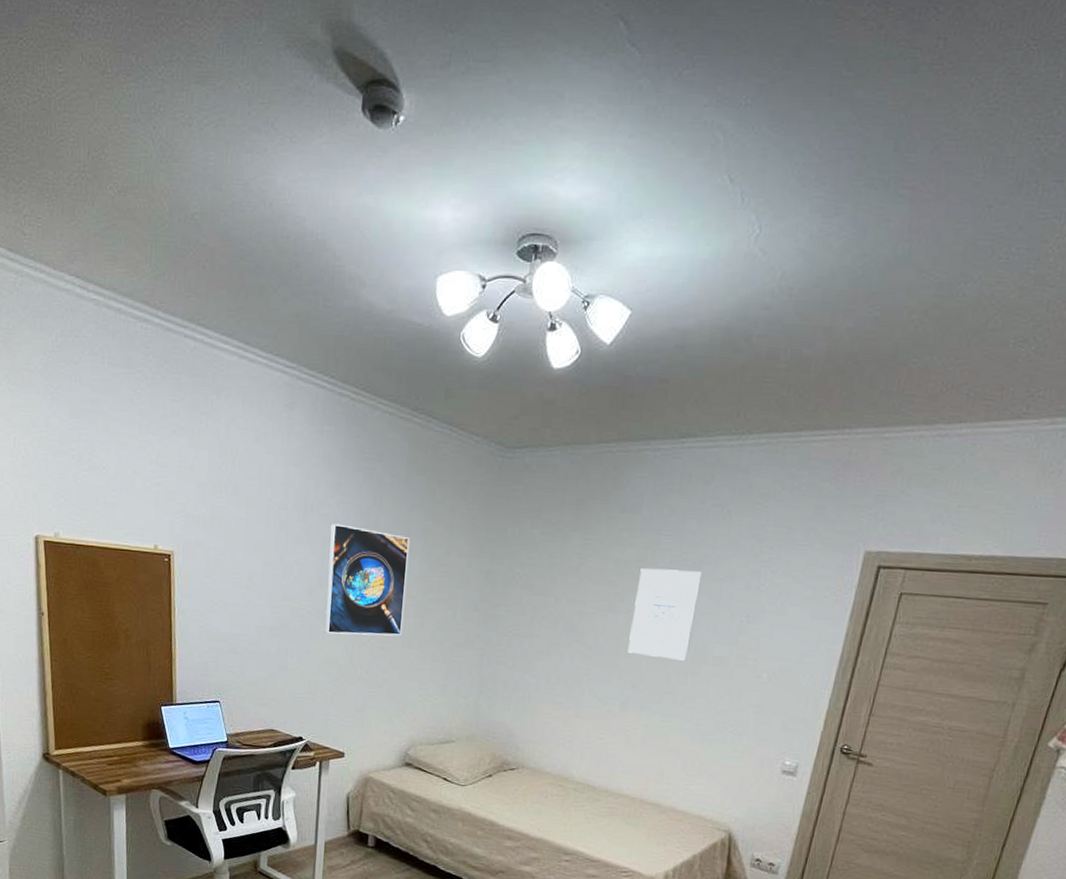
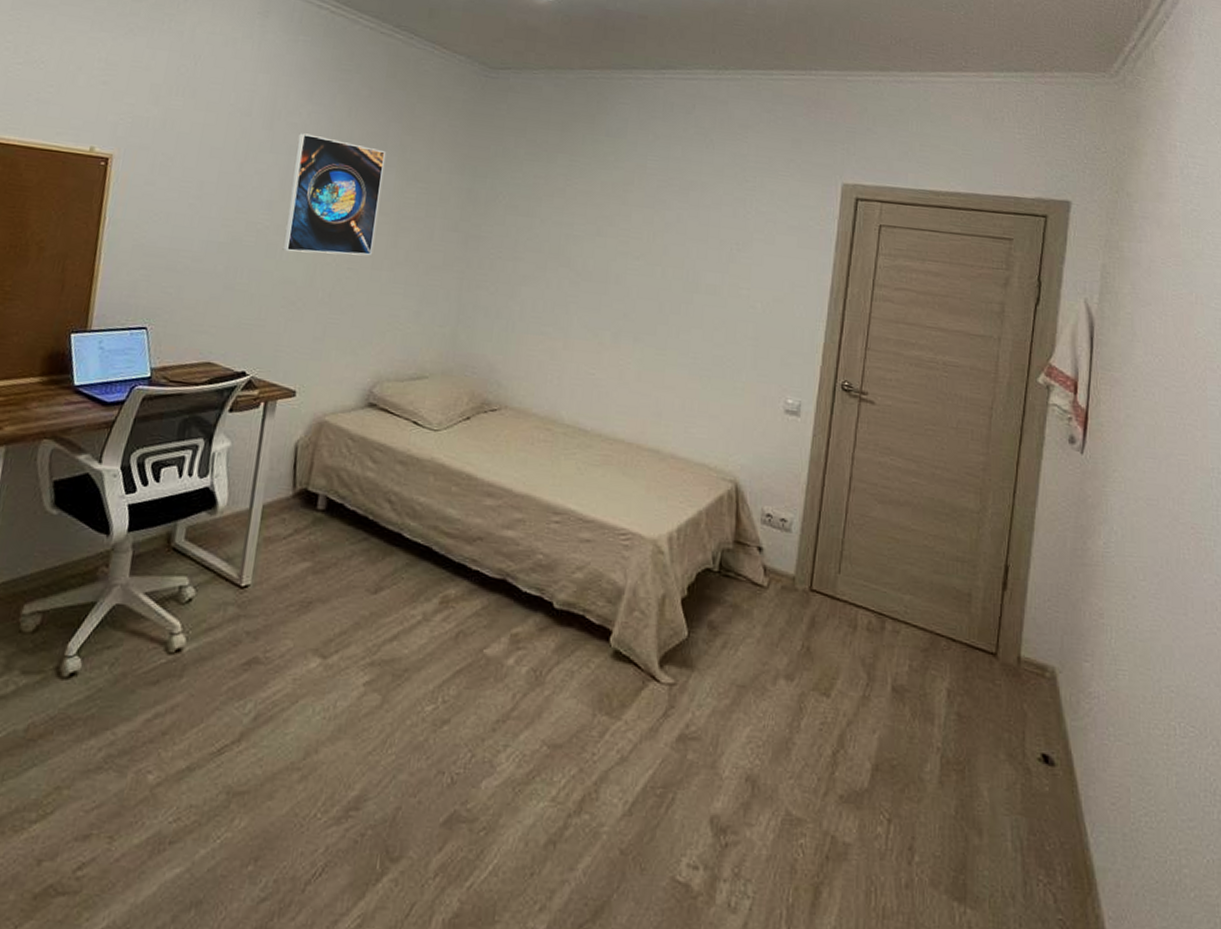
wall art: present [628,568,702,661] -> none [618,192,689,289]

